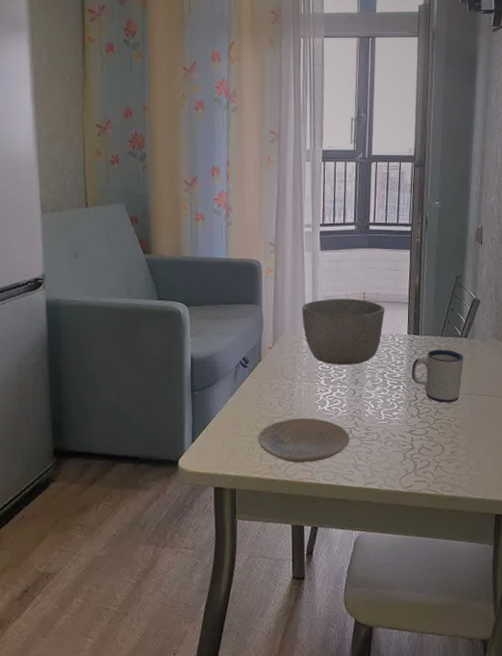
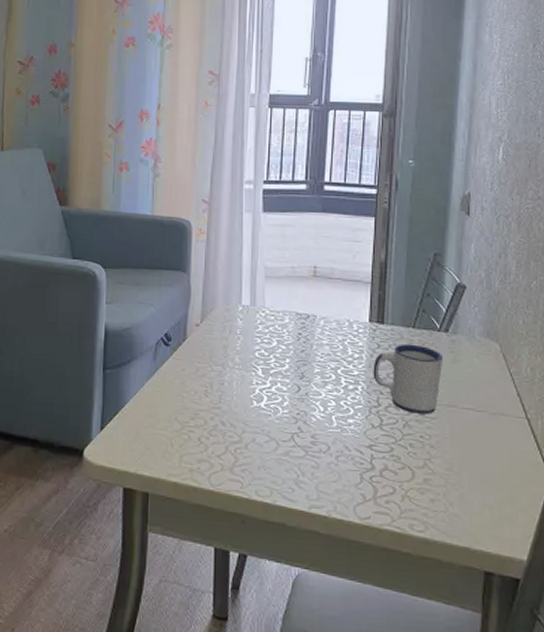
plate: present [258,418,349,463] -> none [178,414,291,472]
bowl: present [302,298,385,365] -> none [237,271,341,355]

